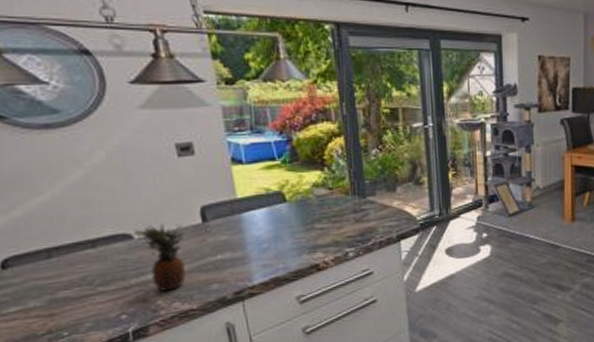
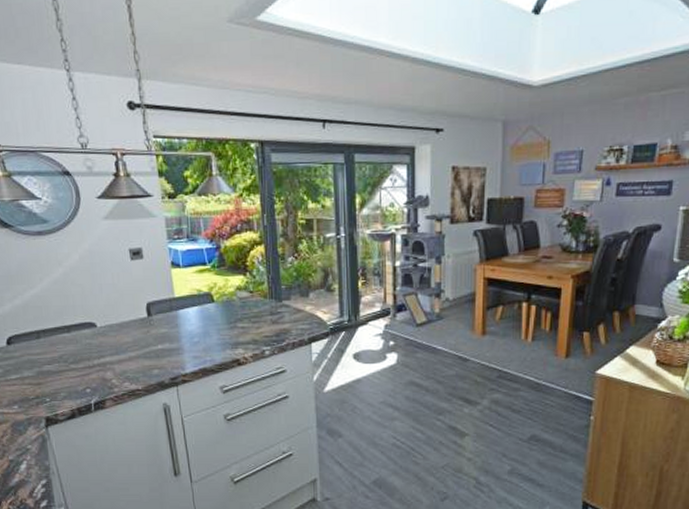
fruit: present [134,224,186,291] -> none [97,316,134,372]

